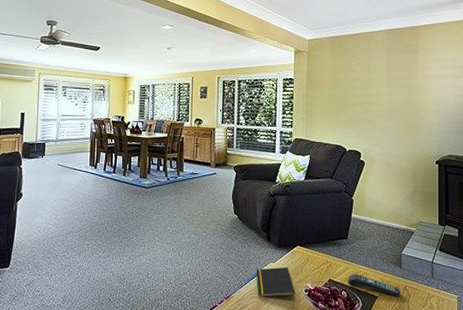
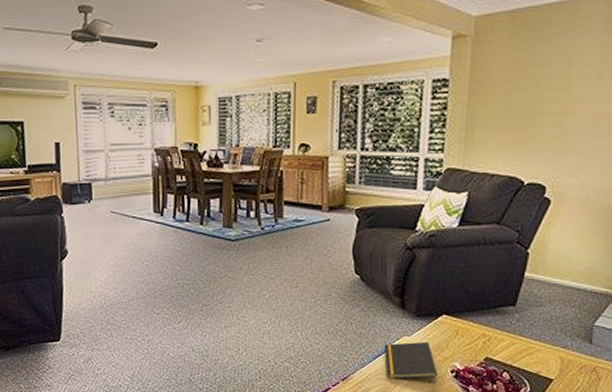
remote control: present [348,273,400,297] -> none [512,350,587,380]

